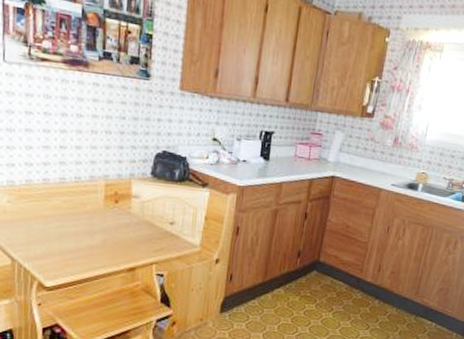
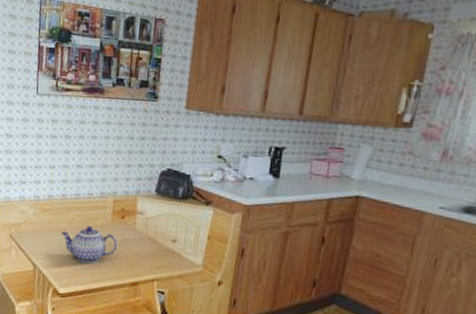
teapot: none [44,212,112,253] -> present [61,226,118,264]

